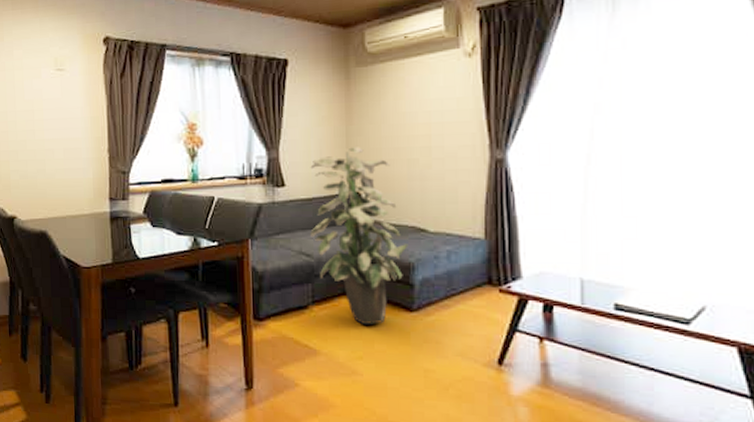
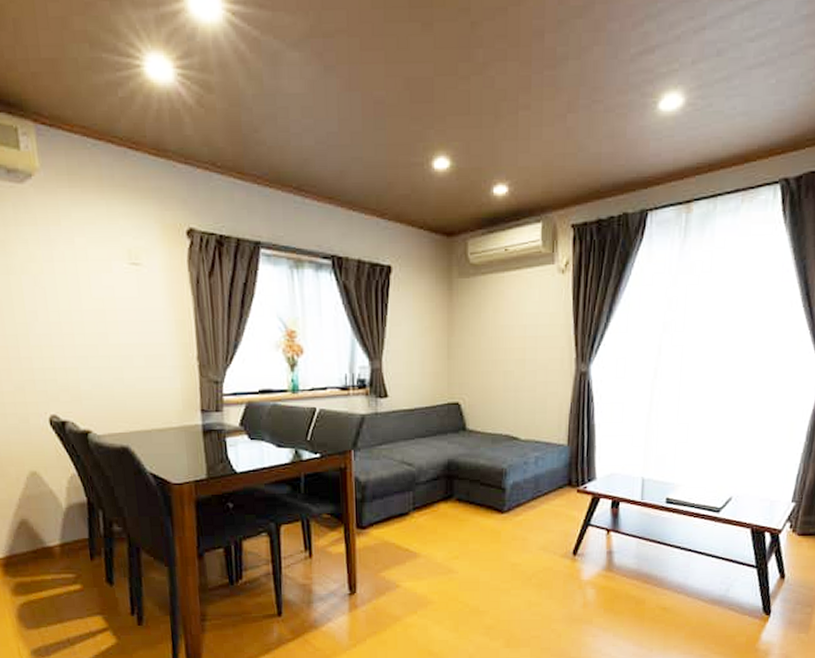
indoor plant: present [310,147,409,325] -> none [412,358,502,528]

